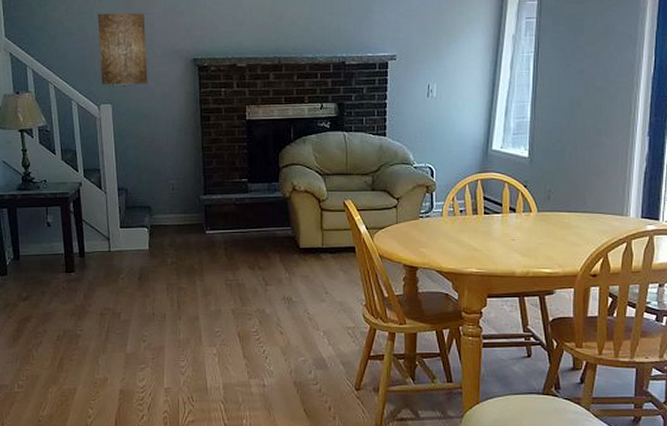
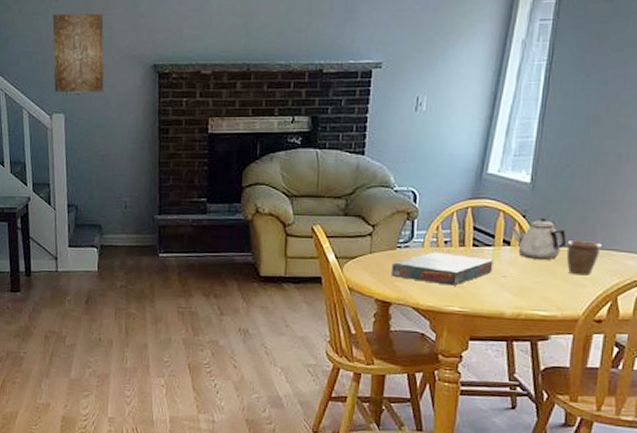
board game: none [416,220,503,250] -> present [391,252,493,286]
teapot: none [514,187,563,223] -> present [510,217,567,260]
mug: none [563,206,592,236] -> present [566,241,603,276]

